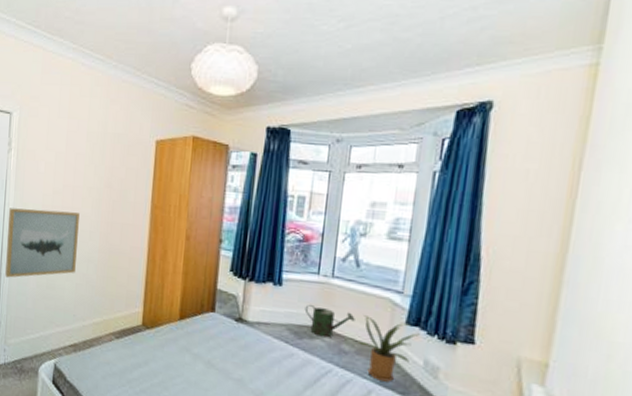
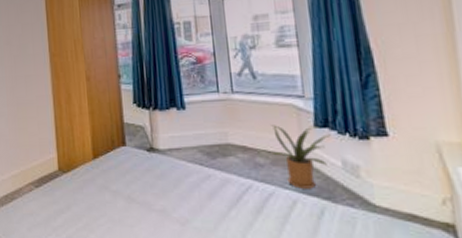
watering can: present [304,305,355,338] -> none [212,124,264,153]

